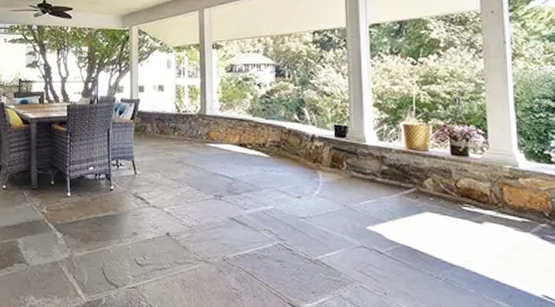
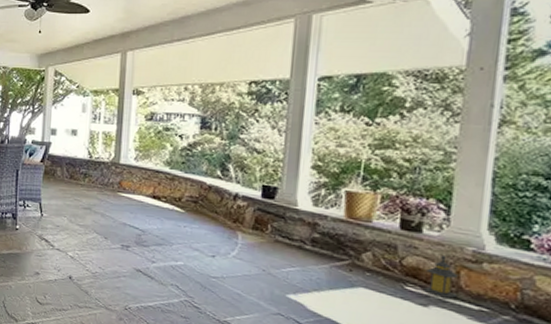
lantern: none [476,175,504,214] -> present [422,256,458,299]

